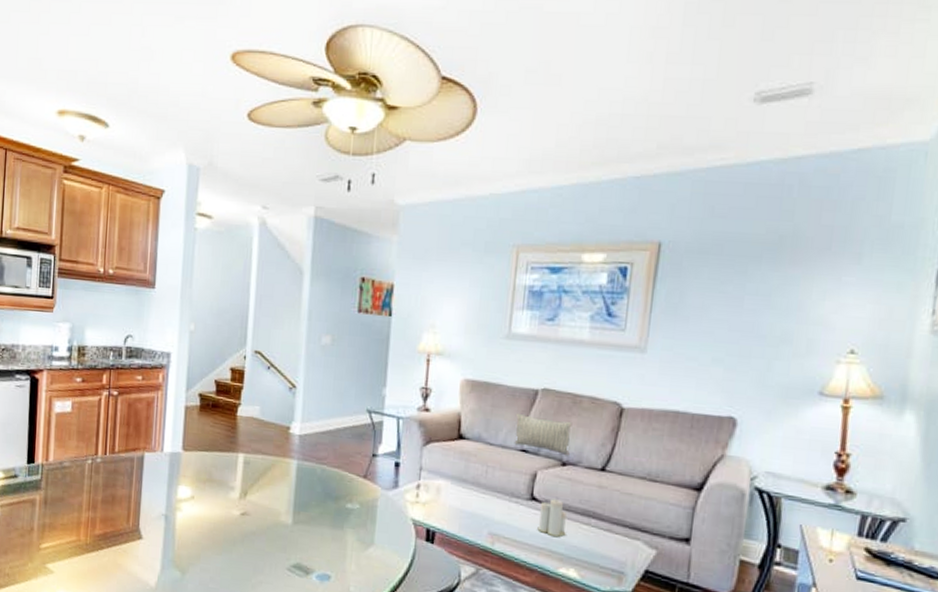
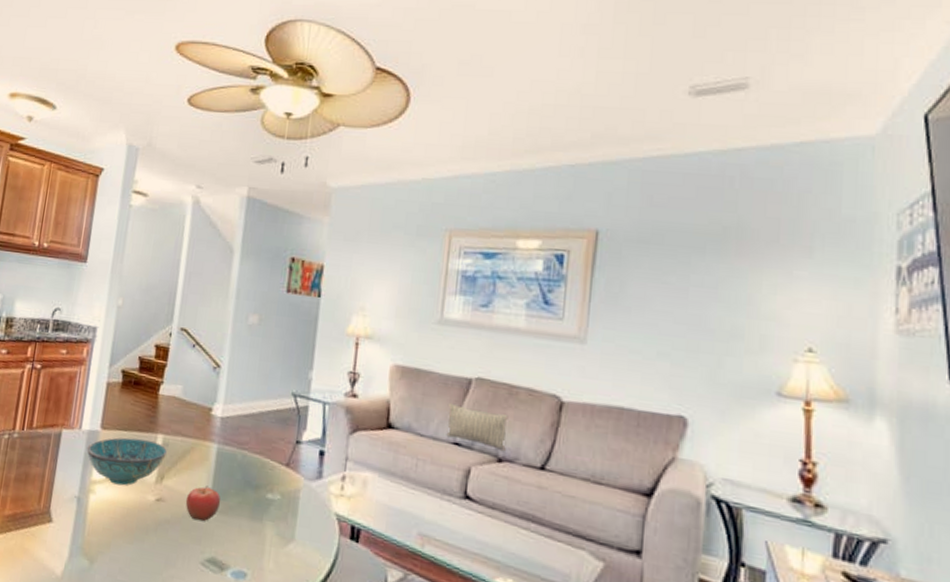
bowl: none [170,458,248,503] -> present [86,437,167,486]
fruit: none [269,499,303,532] -> present [185,485,221,522]
candle: present [537,498,567,538] -> none [471,497,503,542]

